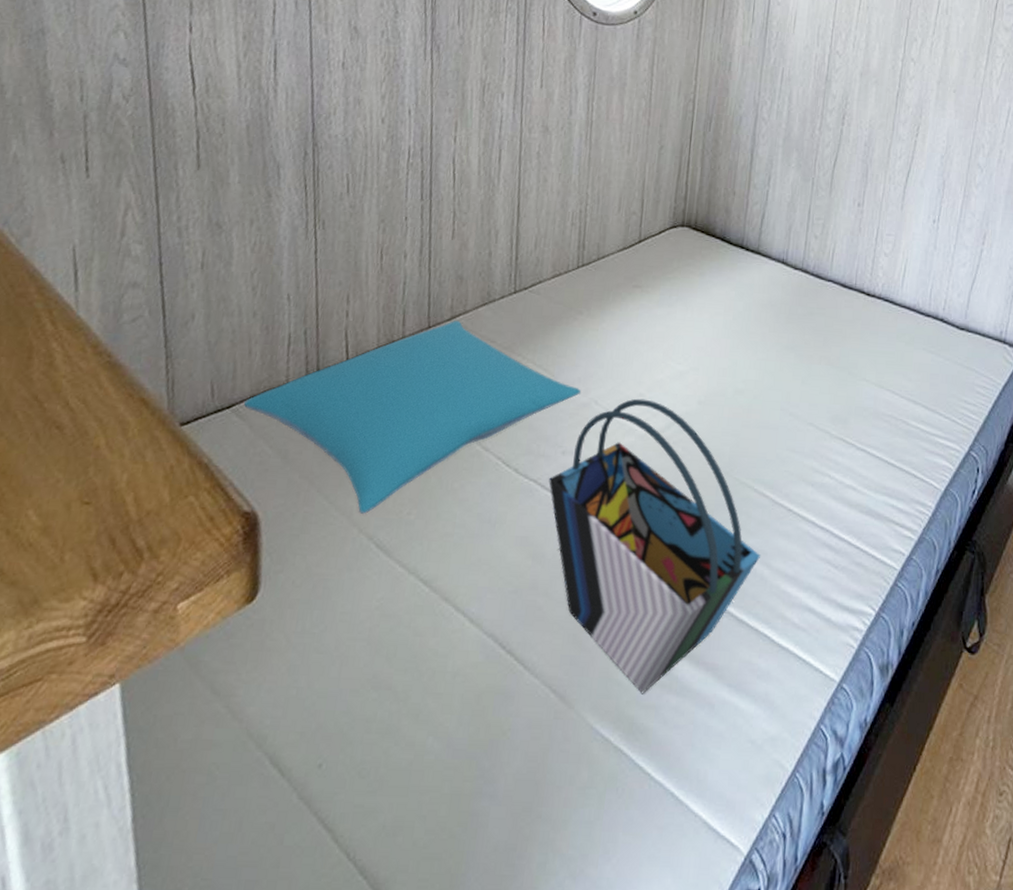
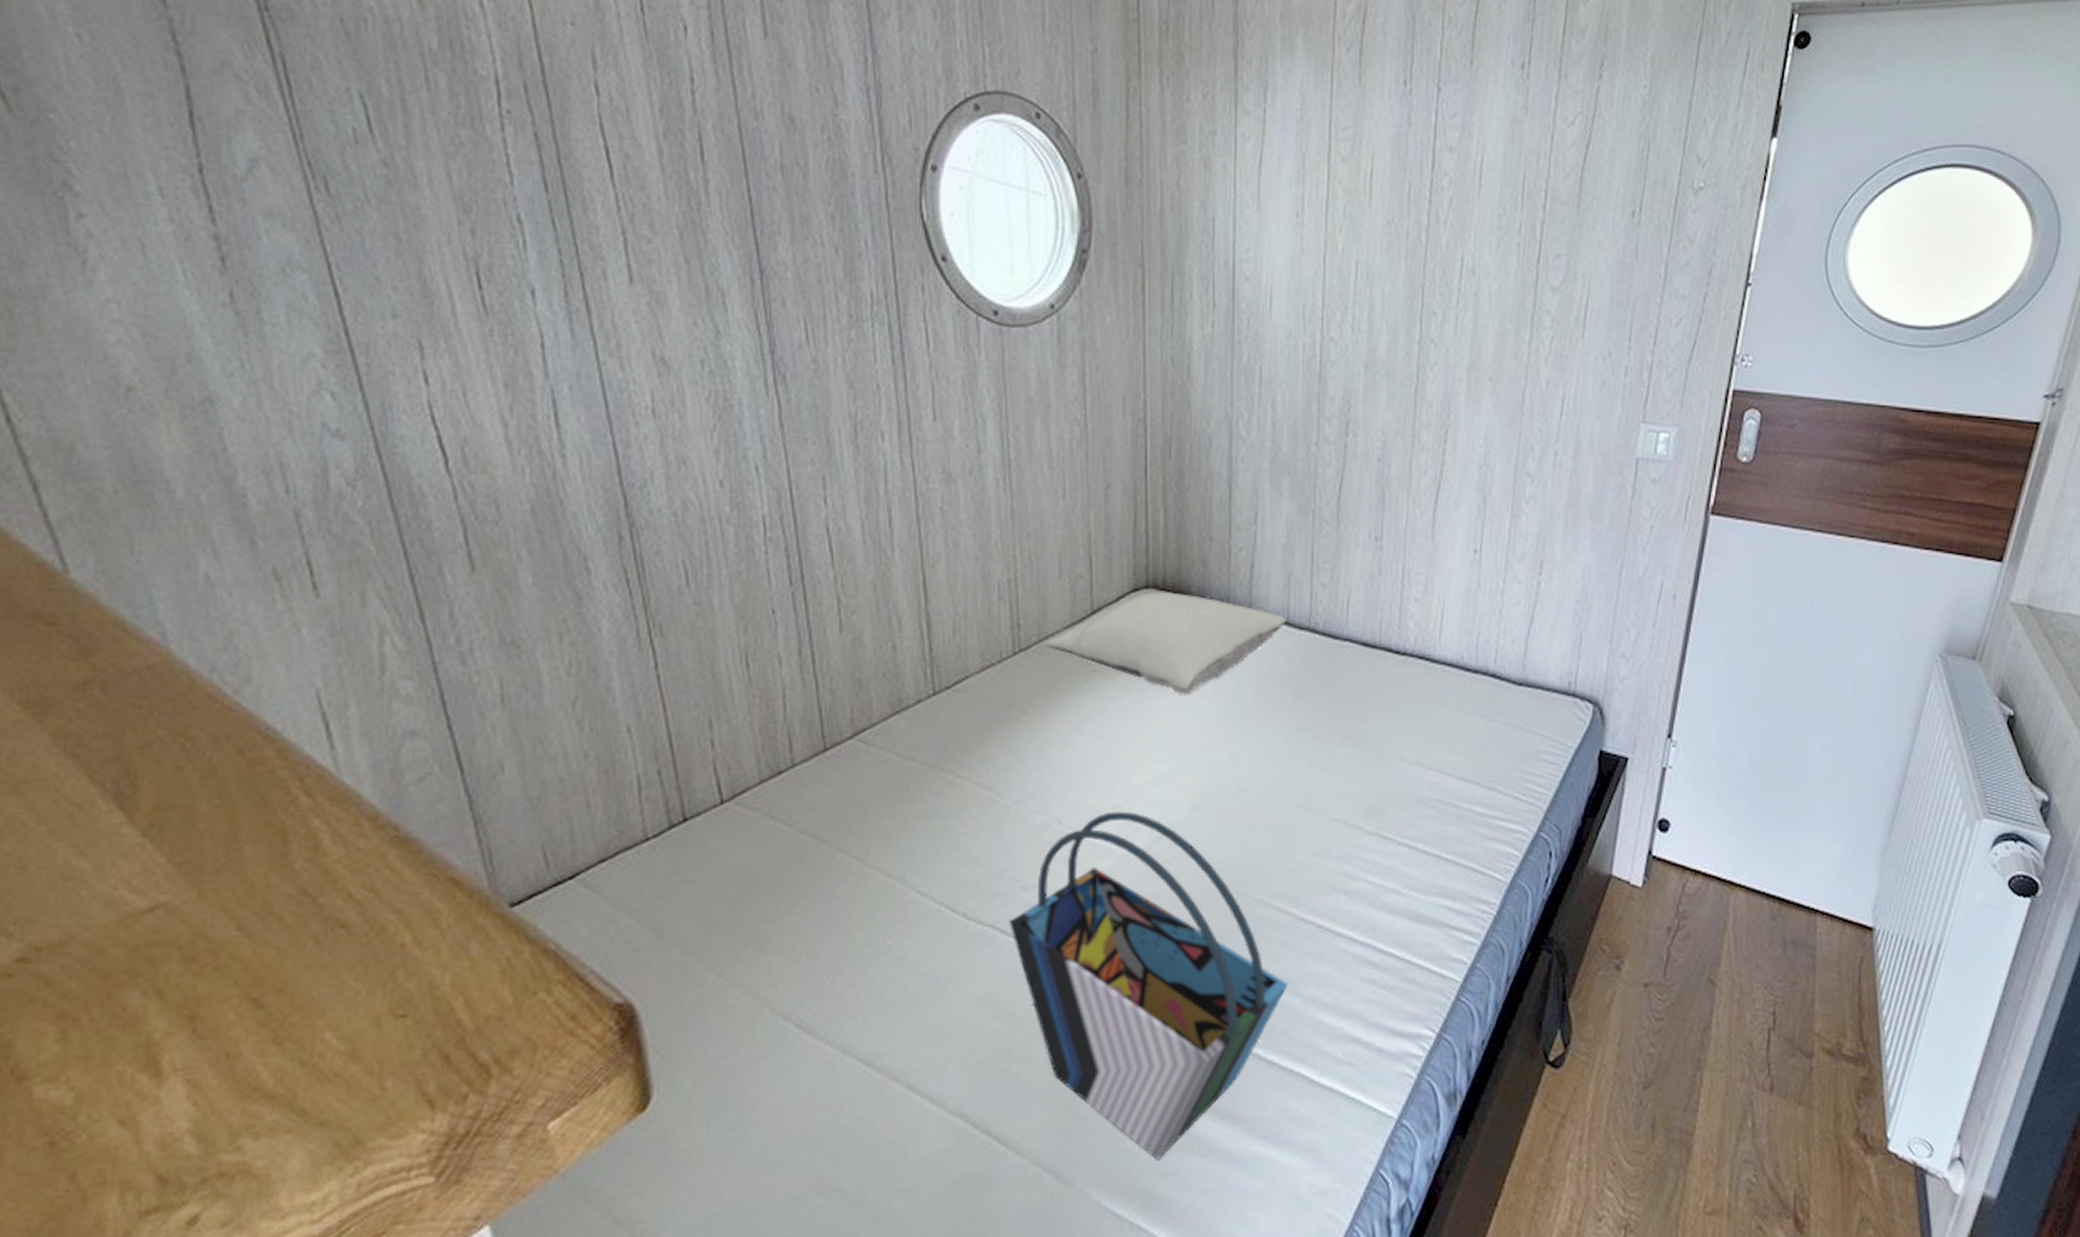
pillow: present [244,321,581,514] -> none [592,738,1037,990]
pillow: none [601,229,786,312] -> present [1045,590,1288,695]

